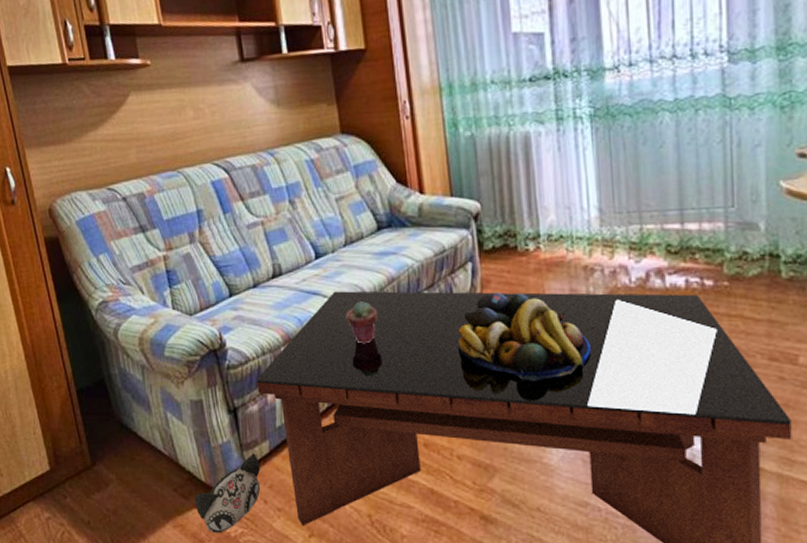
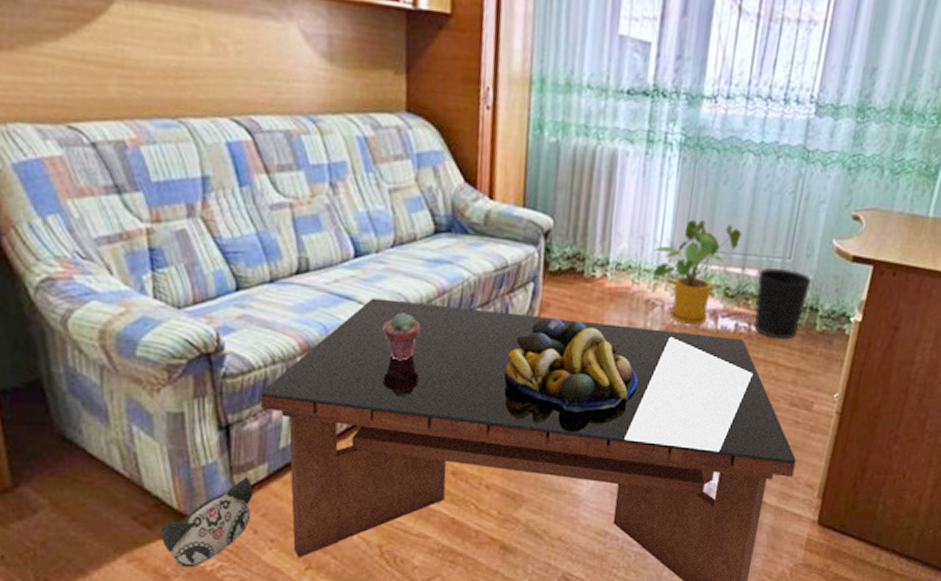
house plant: none [582,183,673,286] -> present [653,219,742,326]
wastebasket: none [700,217,765,291] -> present [754,267,813,340]

